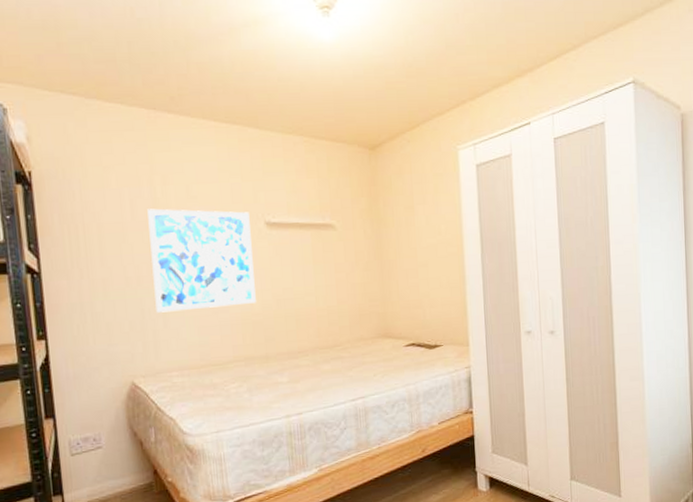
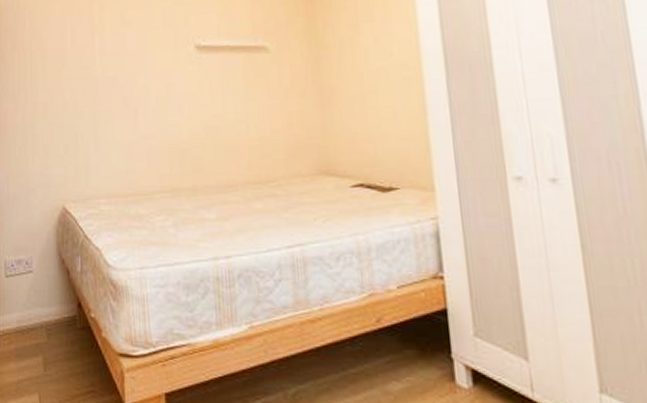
wall art: present [147,208,256,313] -> none [85,34,184,137]

